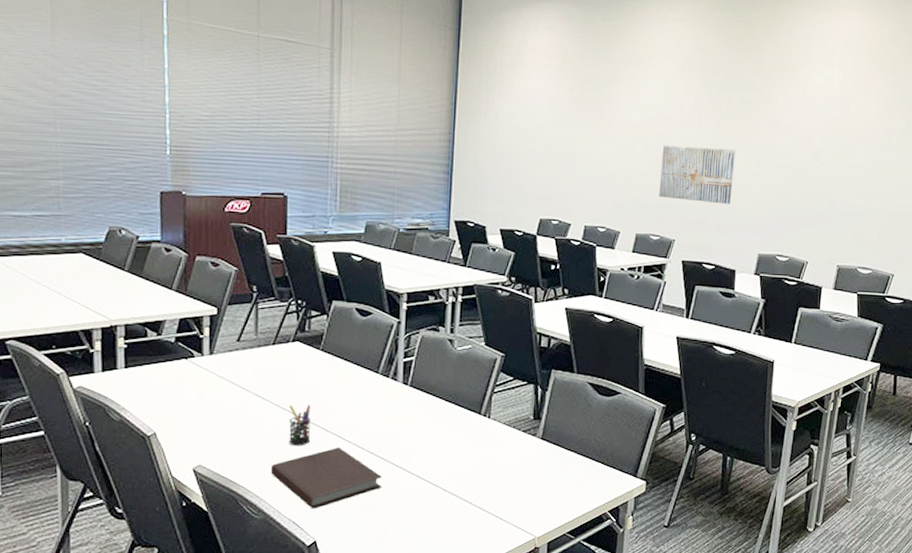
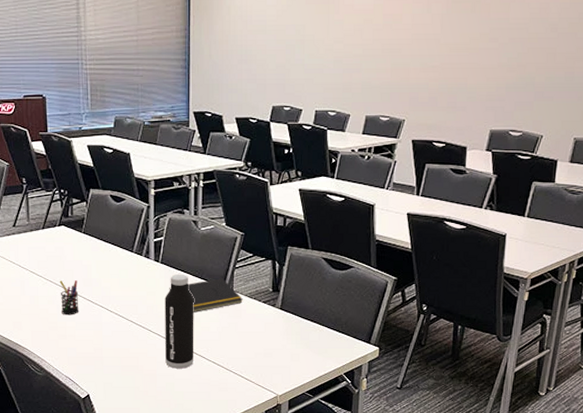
notebook: present [270,446,383,509] -> none [48,315,142,368]
water bottle: none [409,398,446,508] -> present [165,274,194,369]
notepad: none [418,404,501,443] -> present [169,278,243,312]
wall art: present [659,145,736,205] -> none [388,26,468,82]

